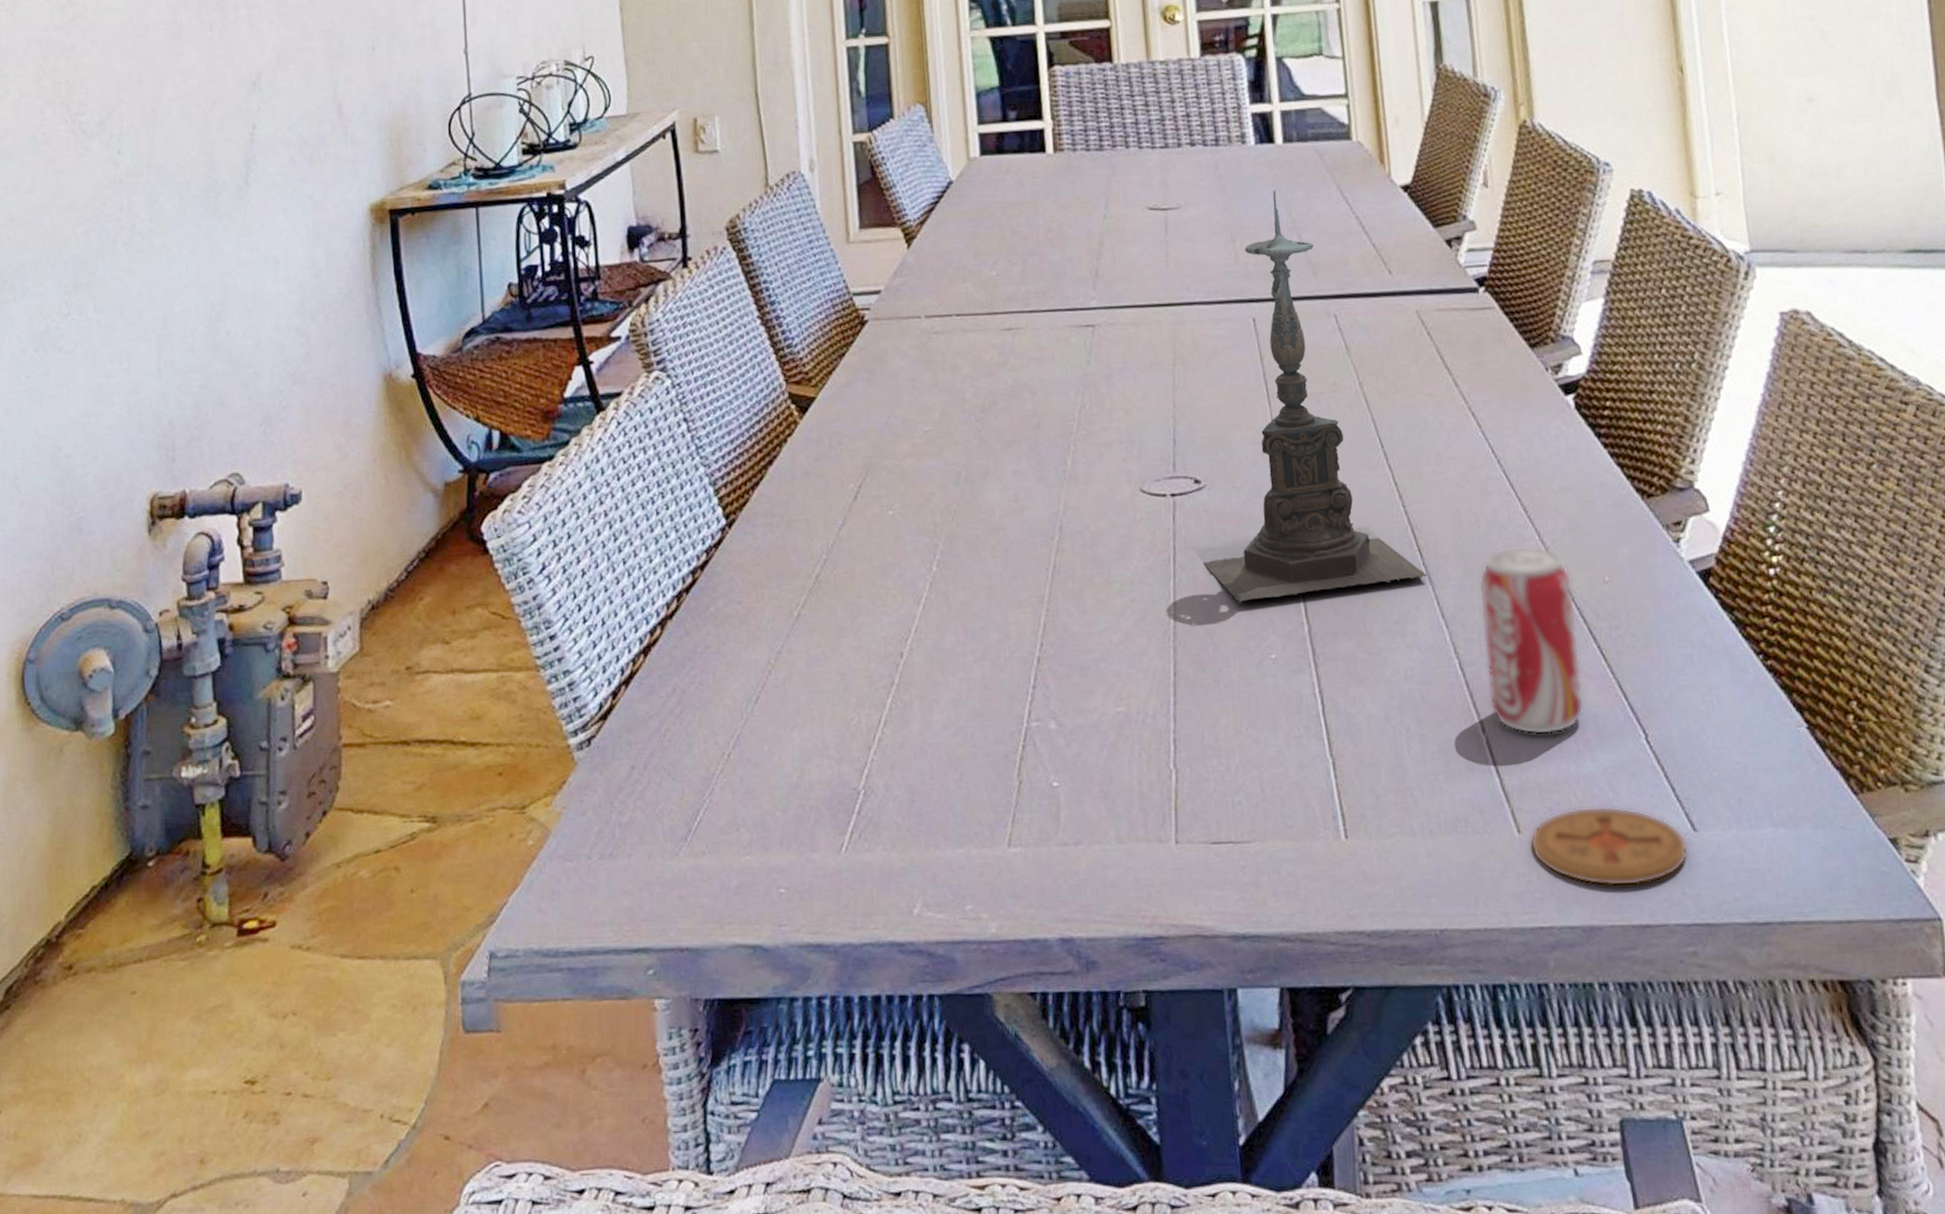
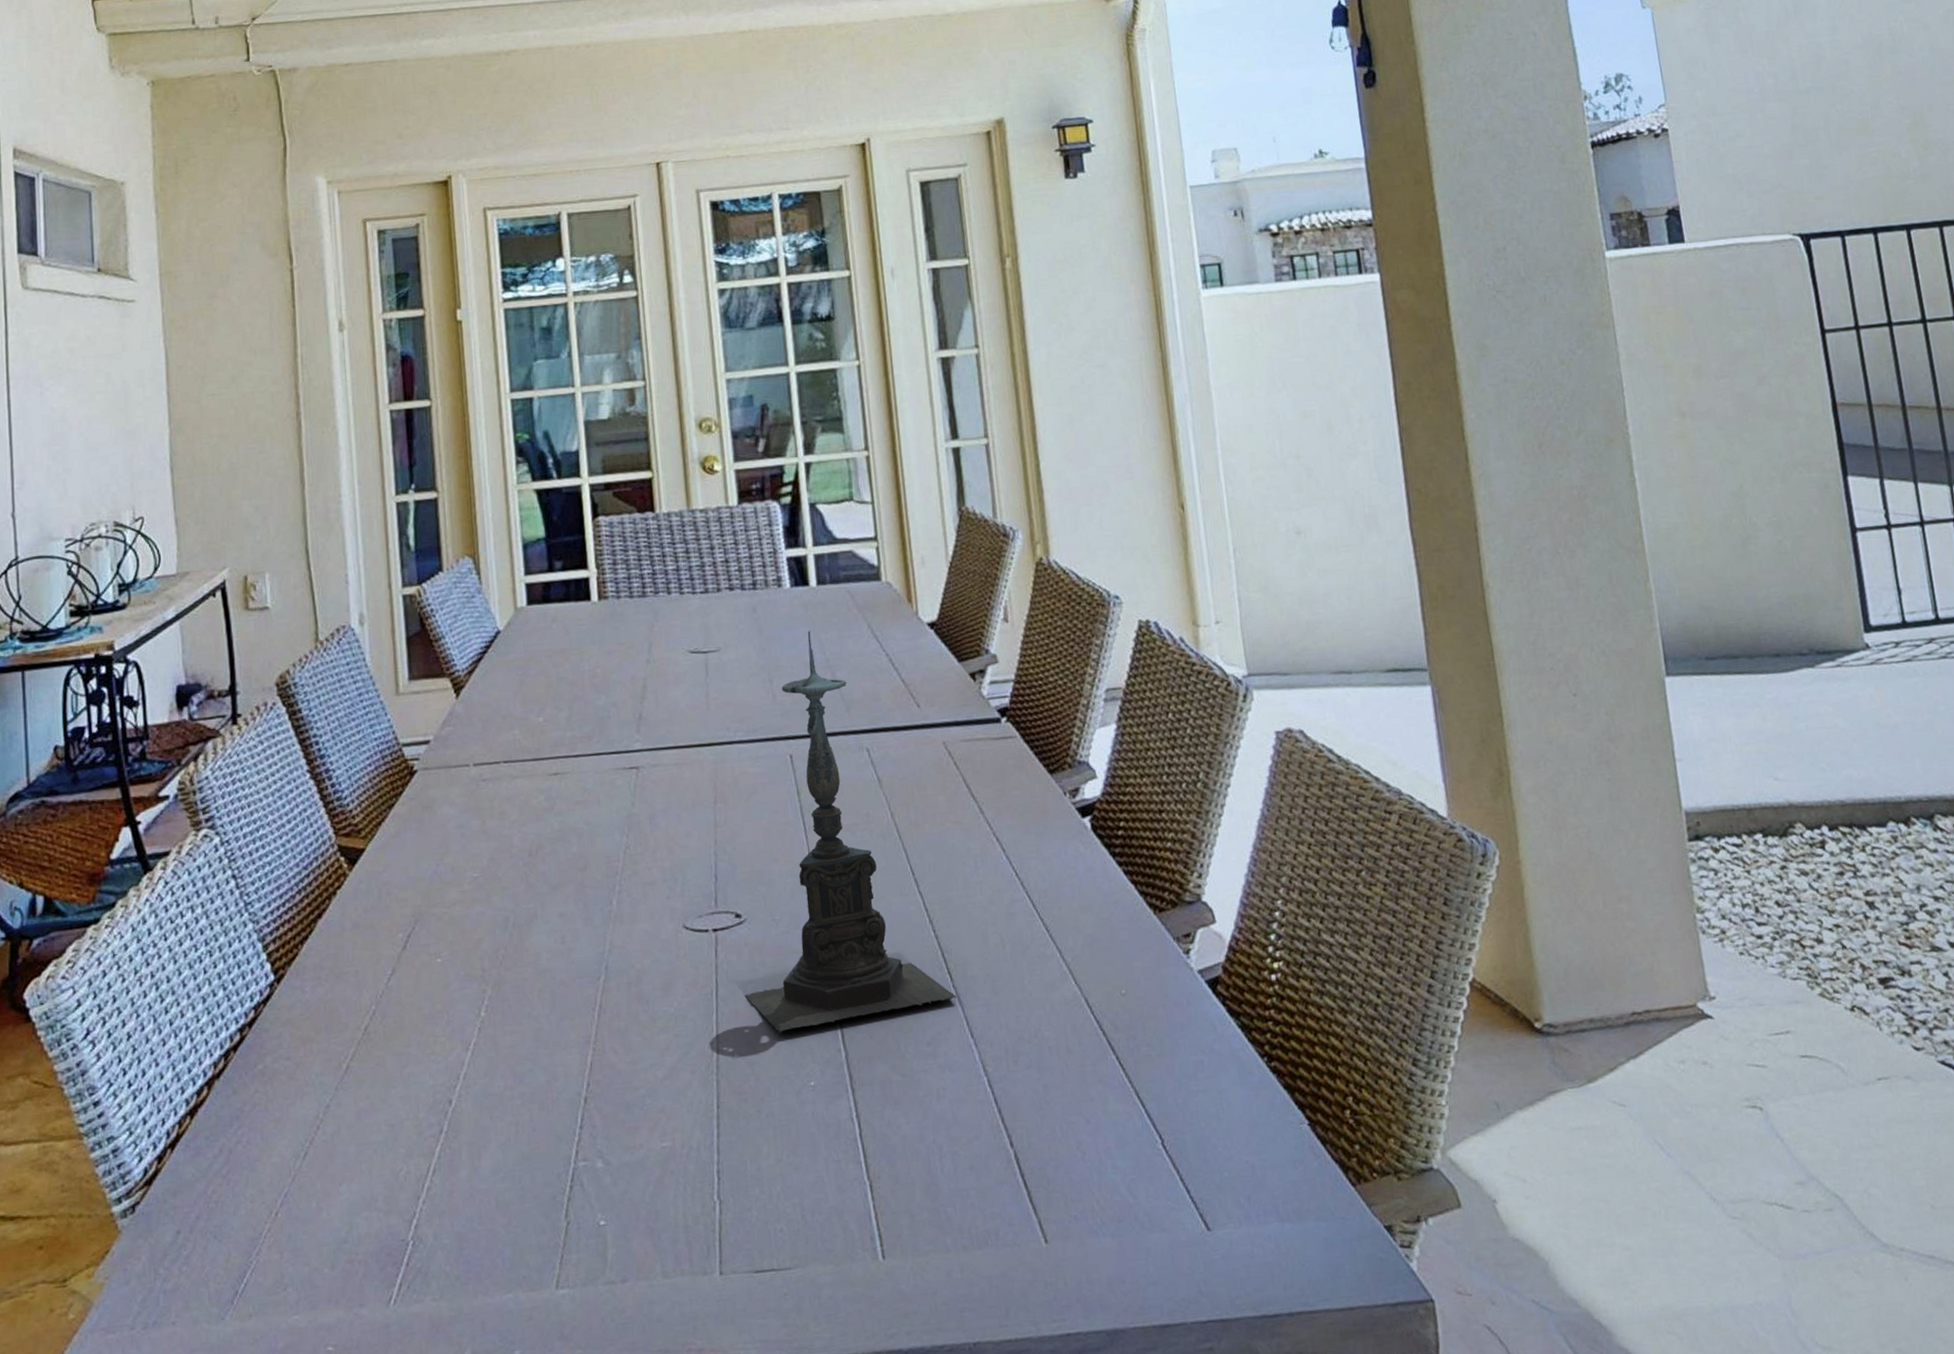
beverage can: present [1479,545,1584,735] -> none [1005,963,1105,1147]
coaster: present [1529,806,1688,887] -> none [1056,1211,1203,1290]

